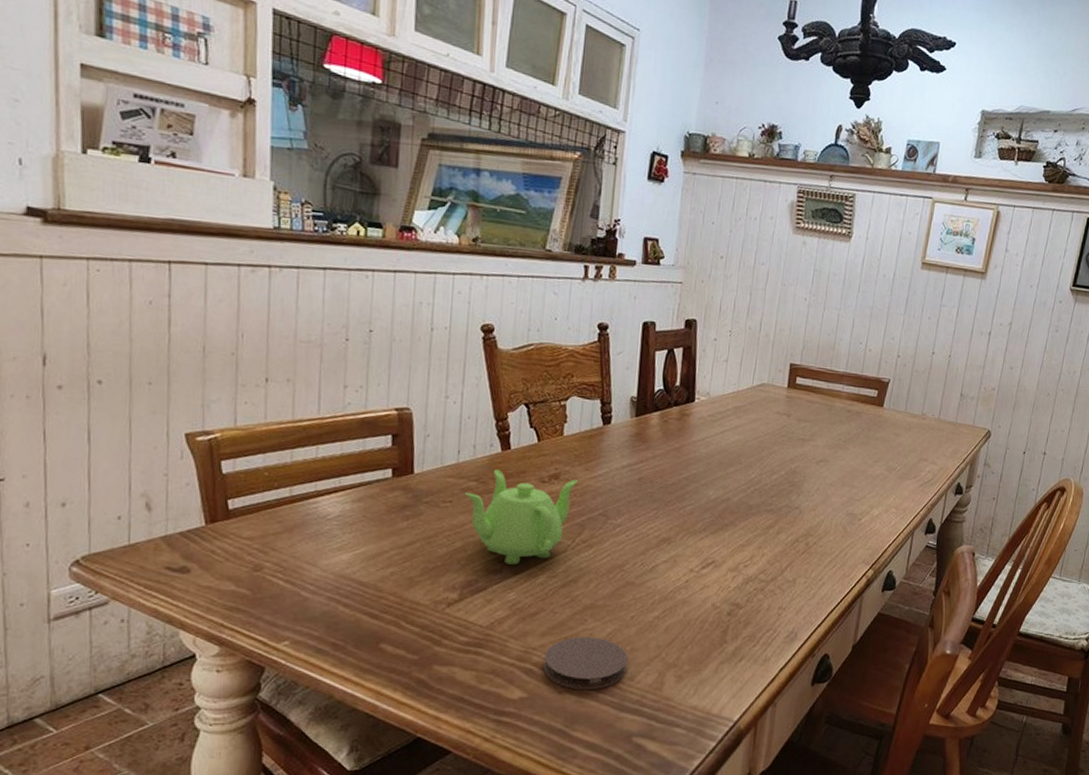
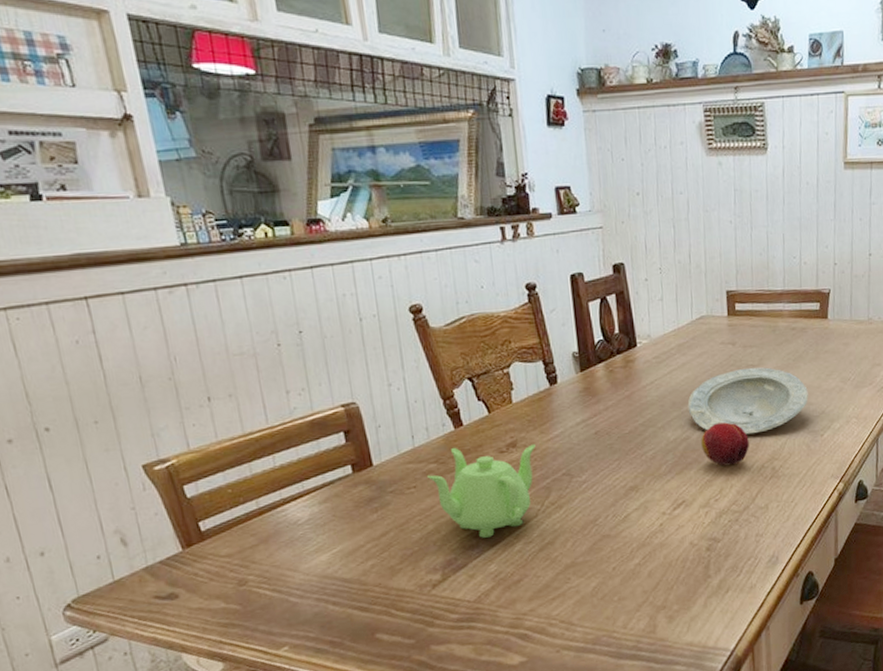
coaster: present [544,636,628,690] -> none [536,593,618,646]
plate: none [733,440,853,507] -> present [687,367,808,435]
fruit: none [740,490,788,534] -> present [701,422,749,467]

